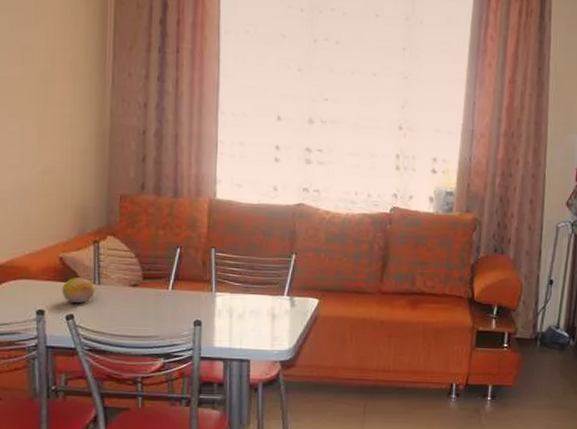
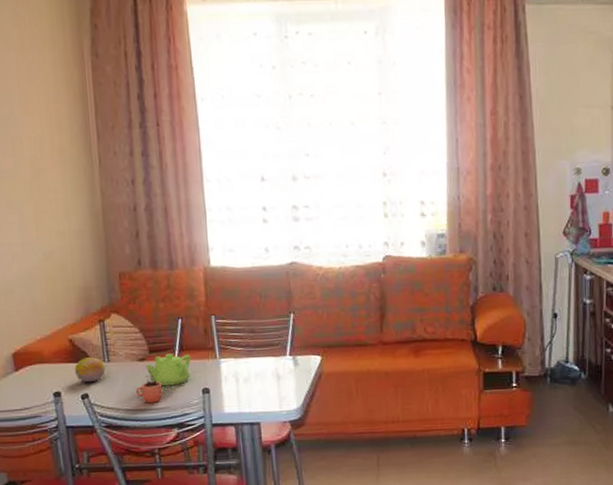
cocoa: none [124,294,153,331] -> present [136,367,163,403]
teapot: none [137,281,186,315] -> present [145,353,191,386]

